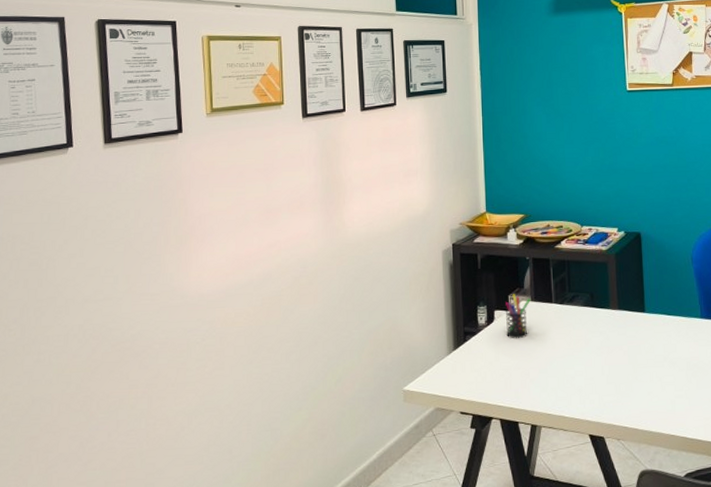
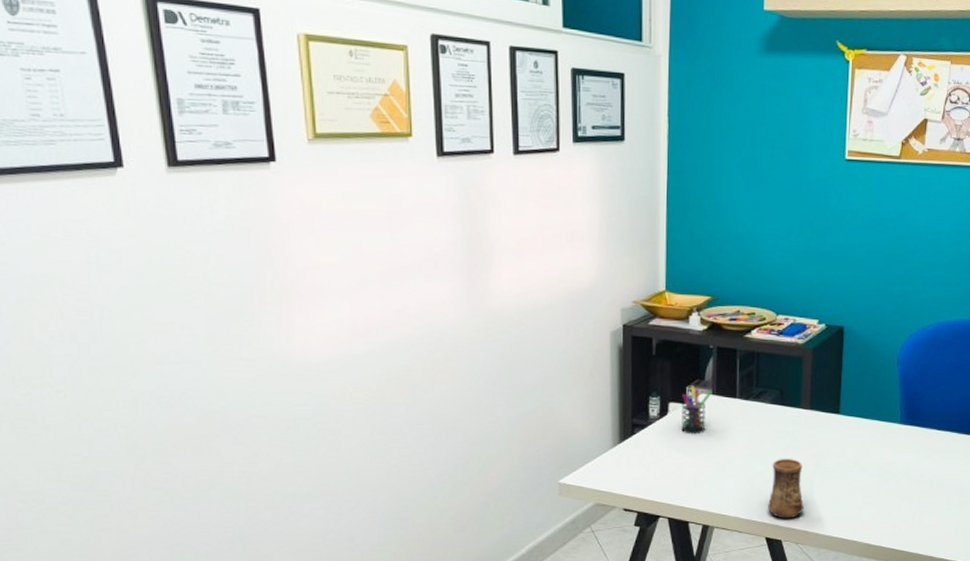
cup: none [588,356,622,416] -> present [768,458,804,519]

